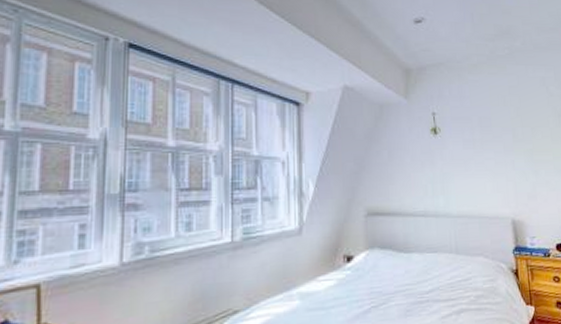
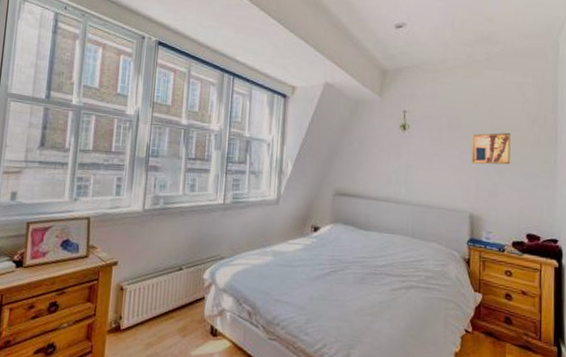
wall art: none [505,129,544,165] -> present [472,132,511,165]

